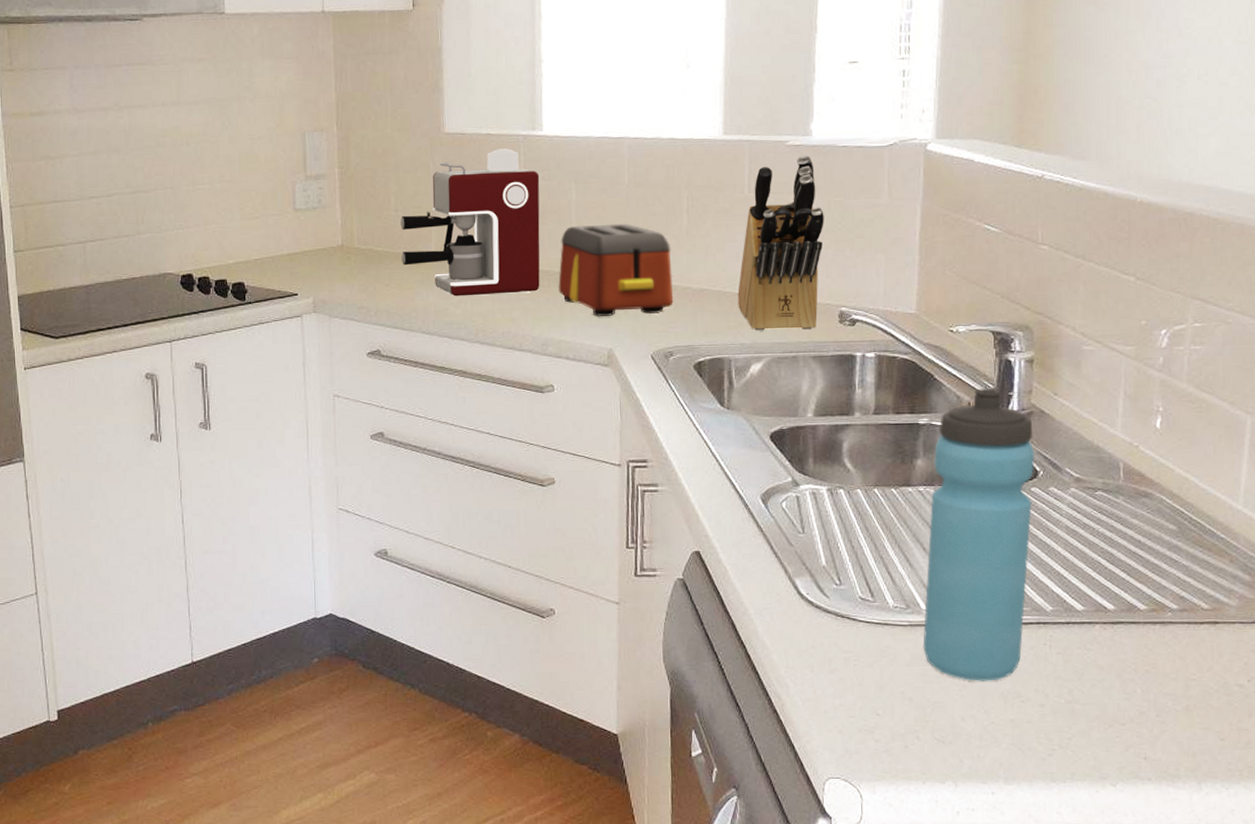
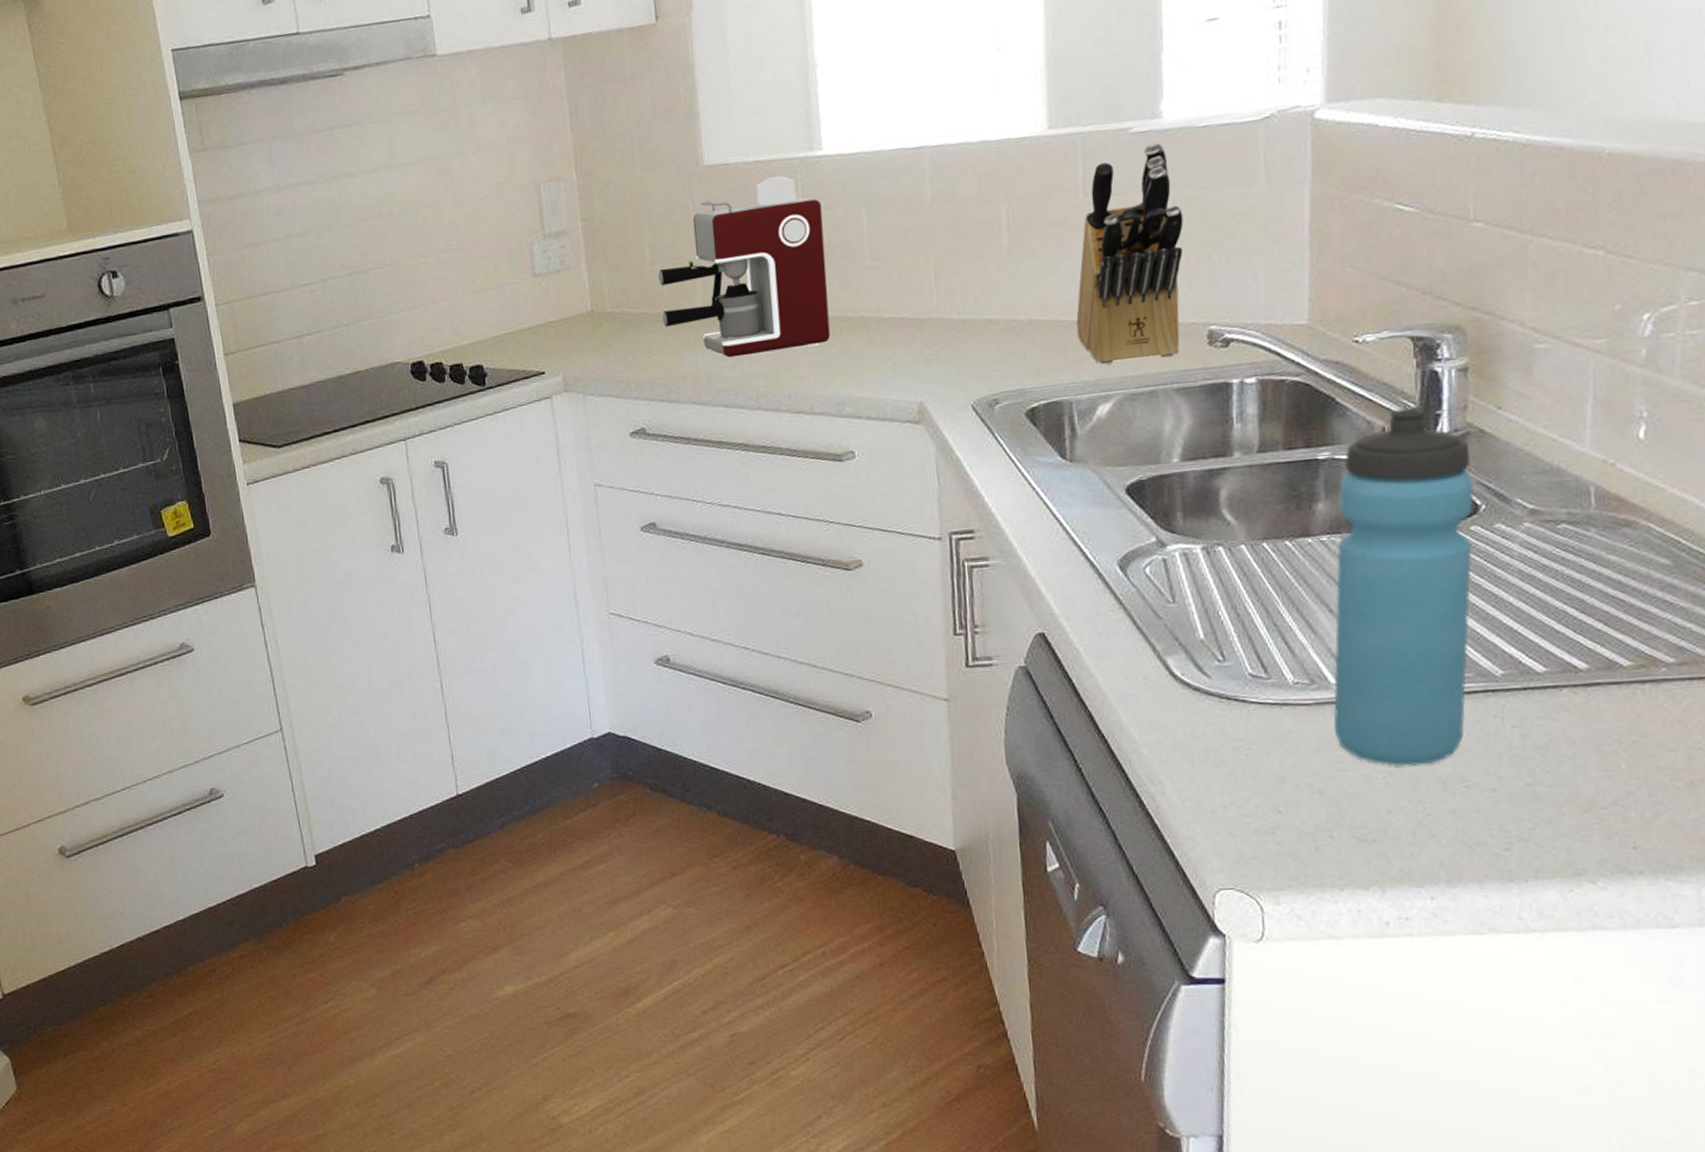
toaster: present [558,223,674,316] -> none [852,250,996,365]

